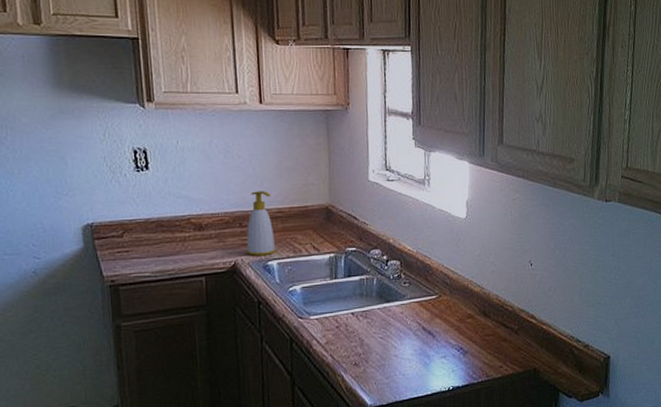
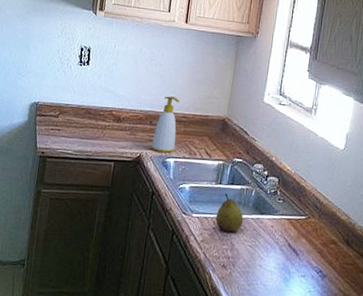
fruit: none [337,287,369,329] -> present [215,193,244,233]

